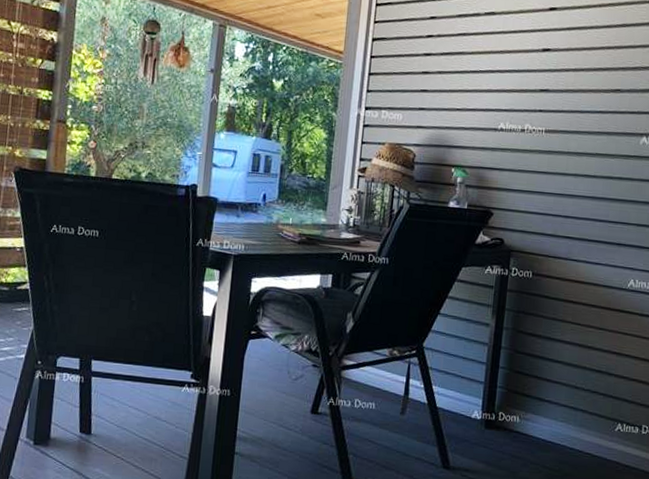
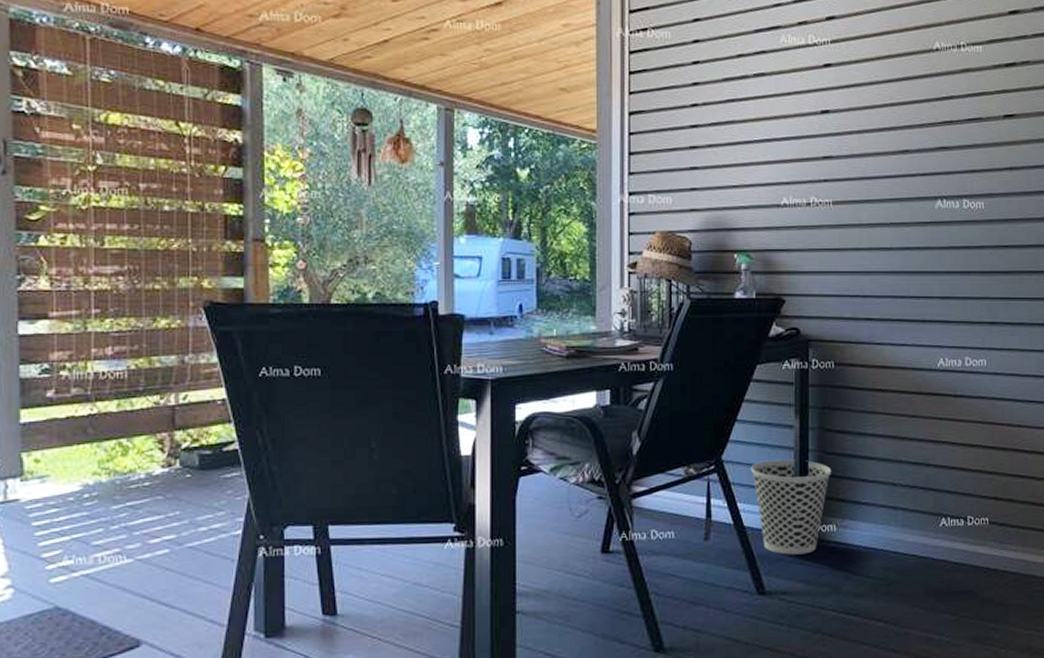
wastebasket: none [447,351,521,439] -> present [750,459,832,555]

